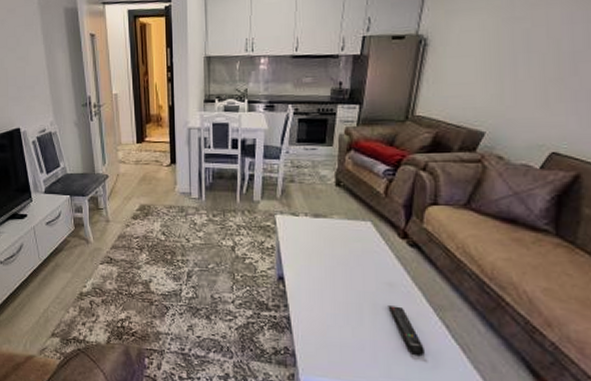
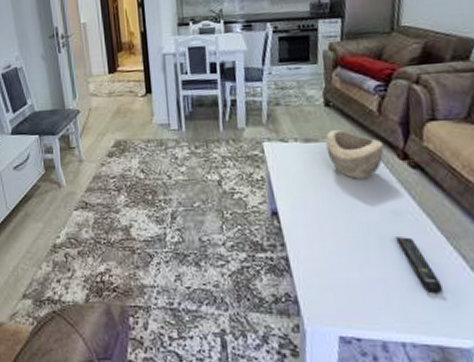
decorative bowl: none [333,207,386,253] -> present [325,129,384,179]

